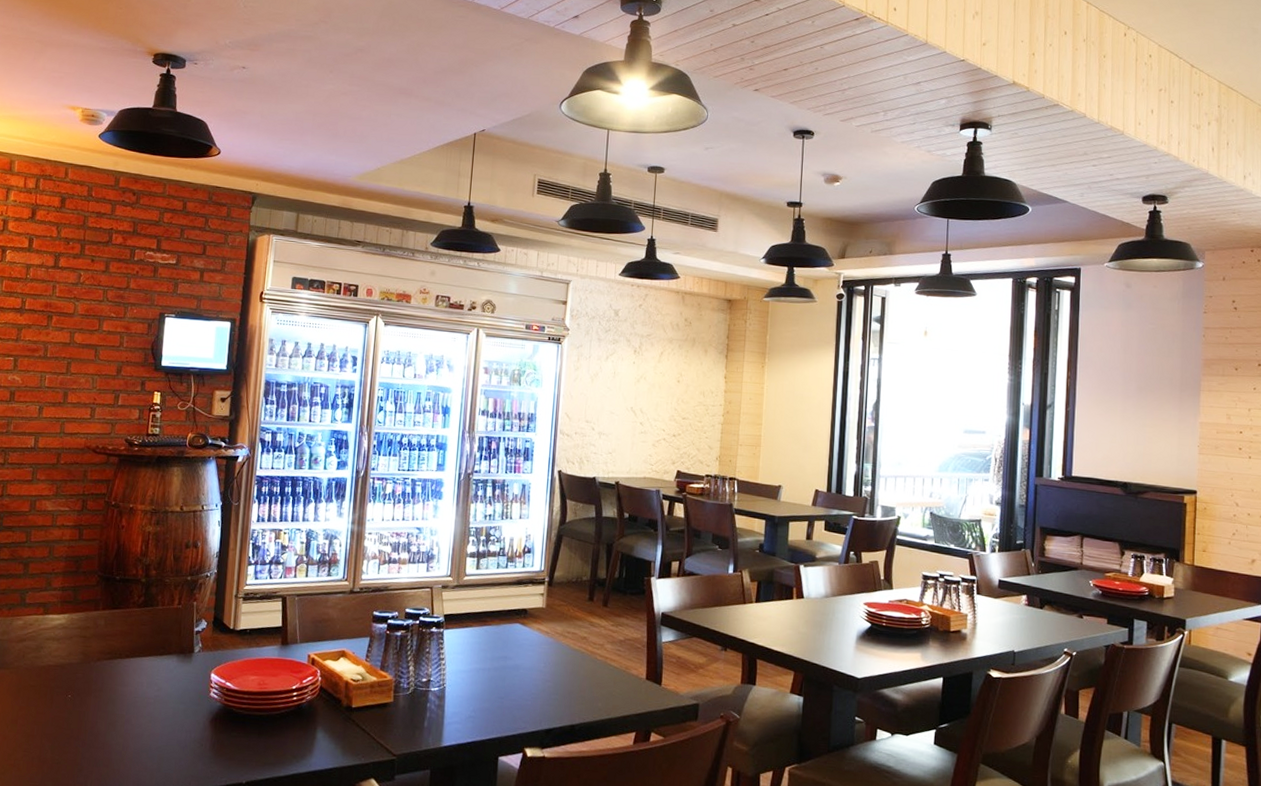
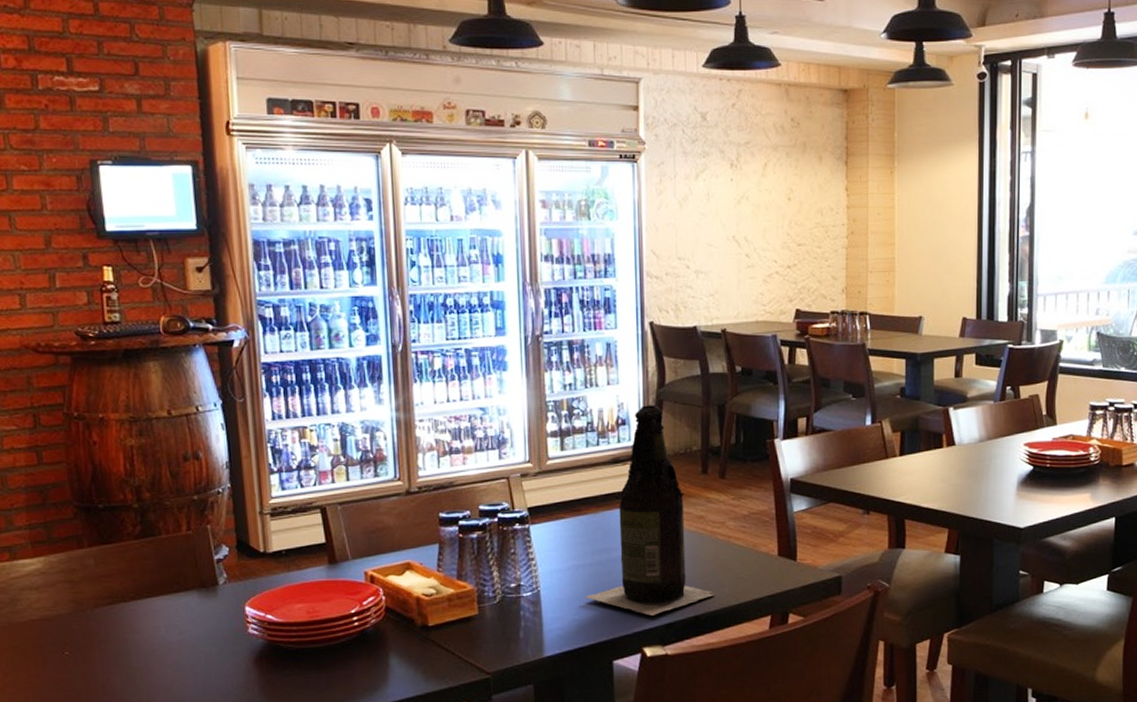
beer bottle: none [481,538,592,720] -> present [585,405,717,616]

